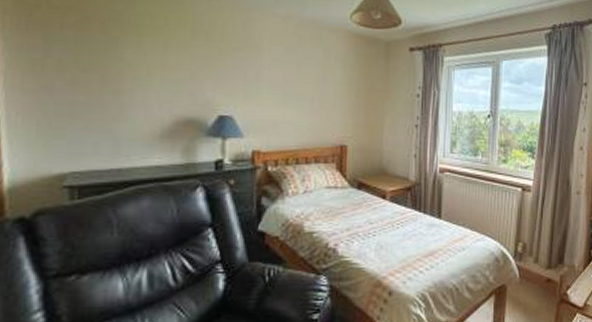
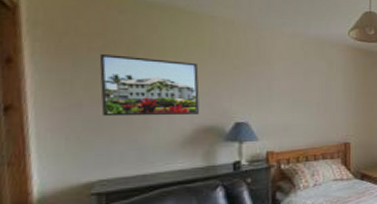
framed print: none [72,31,180,105] -> present [99,54,200,117]

